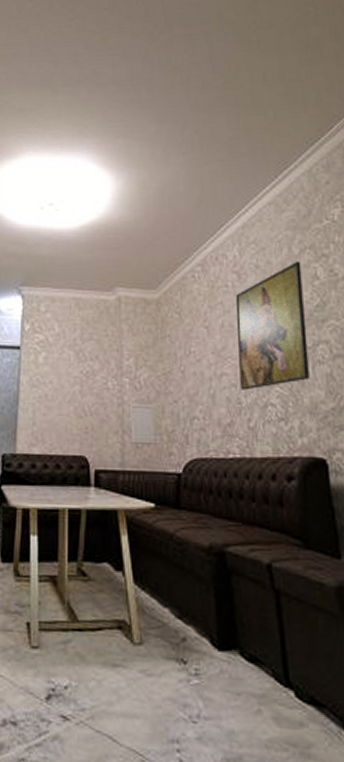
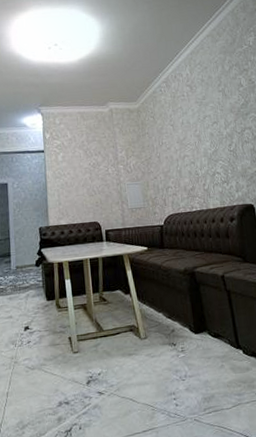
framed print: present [235,260,310,390] -> none [189,75,240,166]

